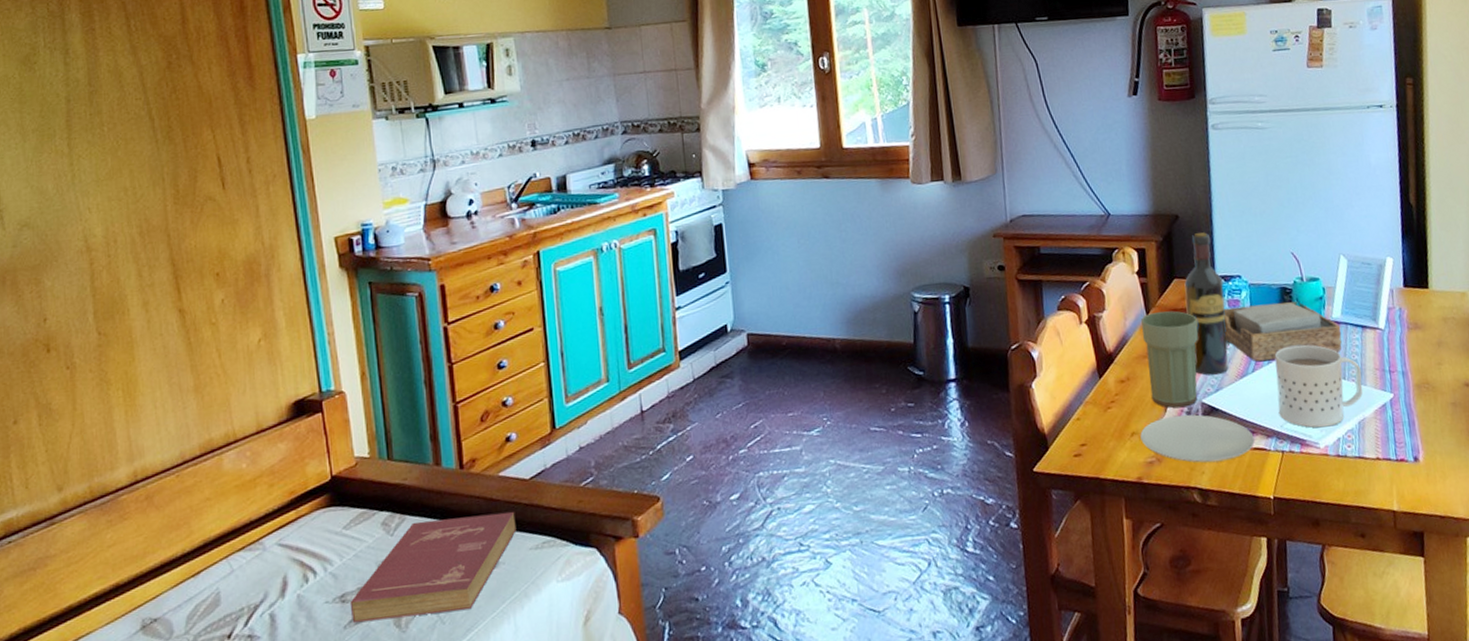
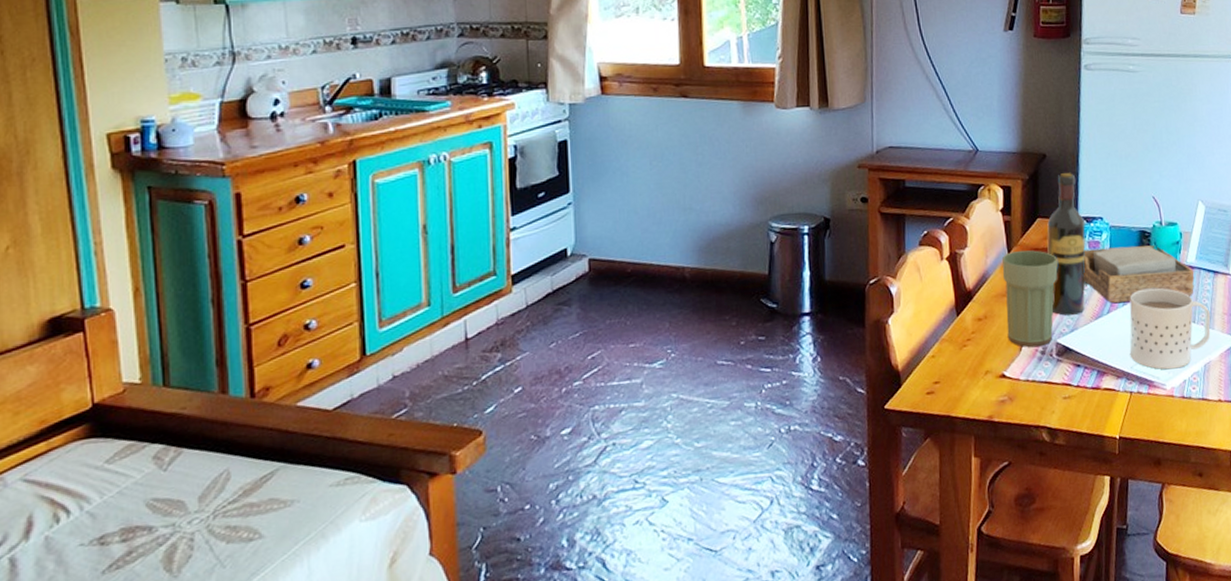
book: present [349,511,516,623] -> none [110,445,315,567]
plate: present [1140,414,1255,464] -> none [994,354,1105,403]

